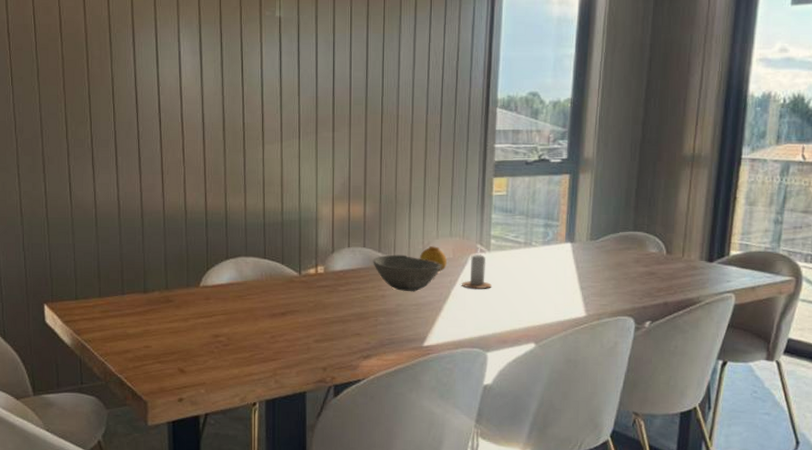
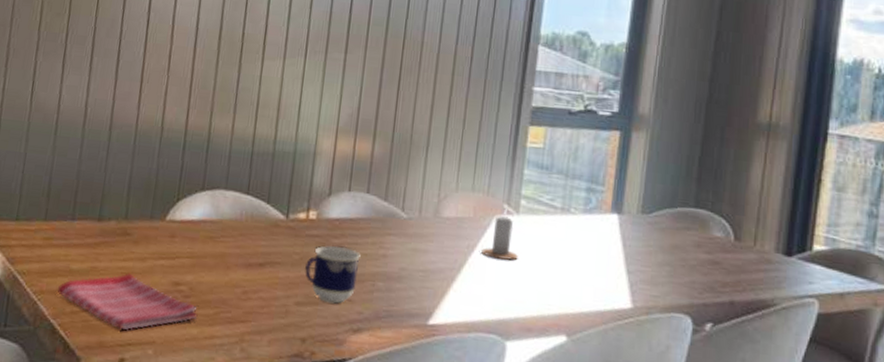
dish towel: none [119,332,237,377] -> present [57,273,198,331]
cup: none [319,293,363,338] -> present [305,246,361,304]
bowl: present [373,254,442,292] -> none [376,205,460,255]
fruit: present [419,245,447,273] -> none [432,199,466,234]

